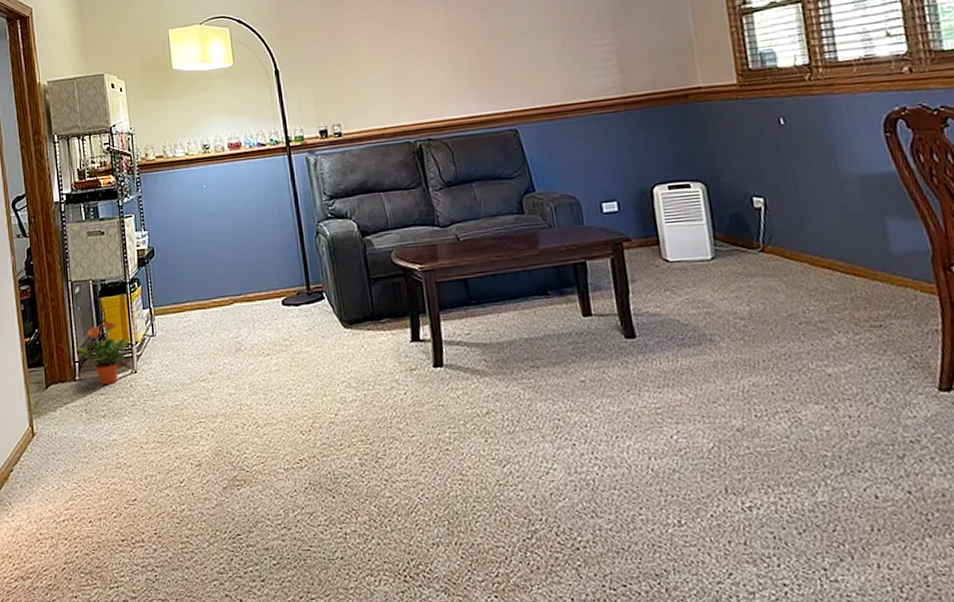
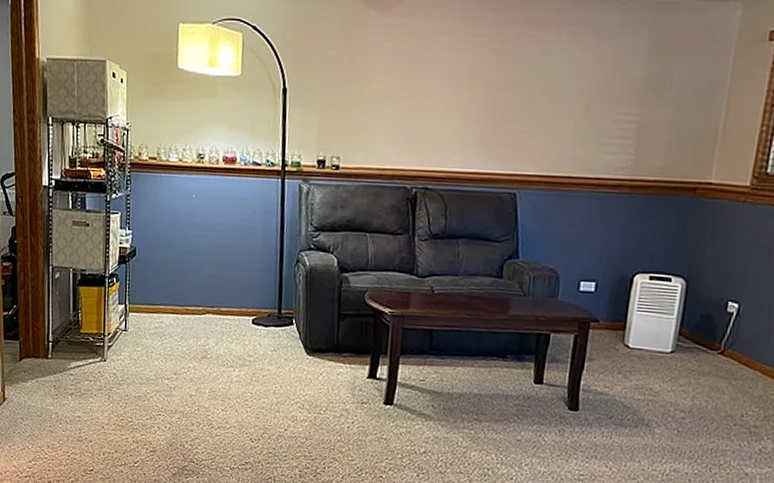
potted plant: present [75,321,130,385] -> none [50,309,103,367]

